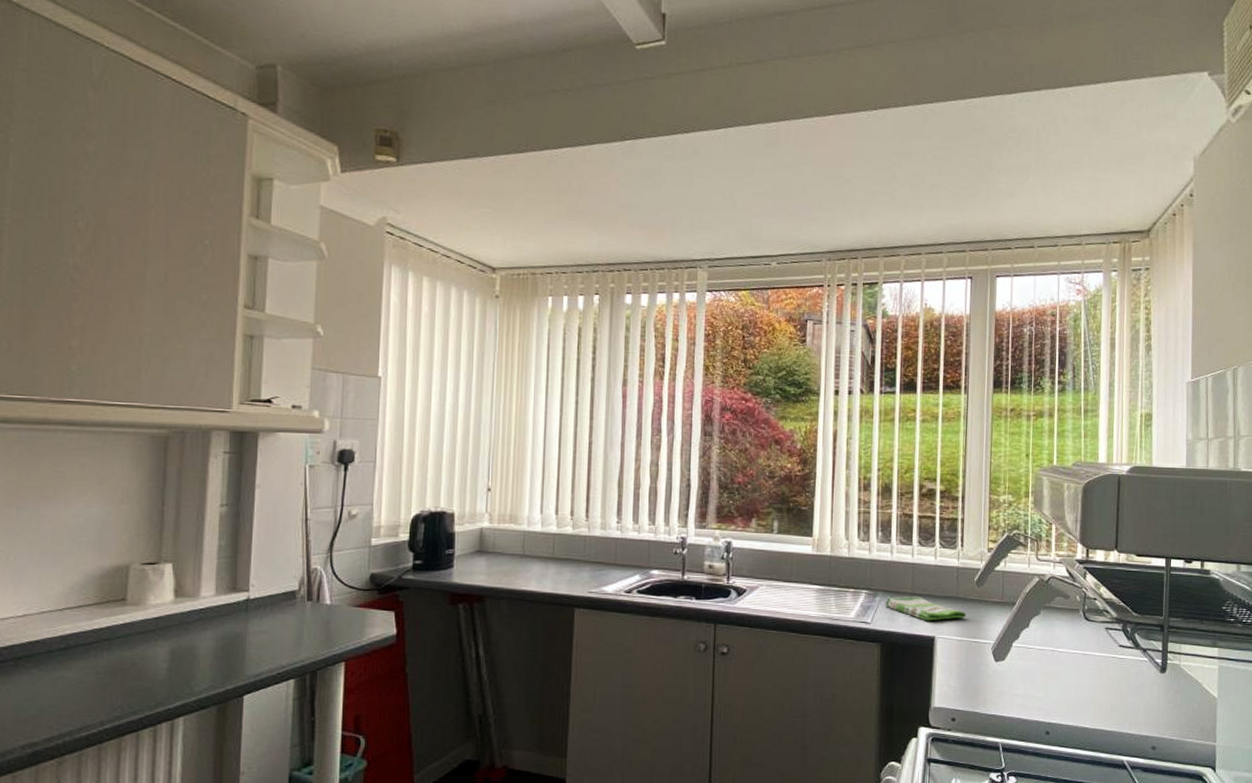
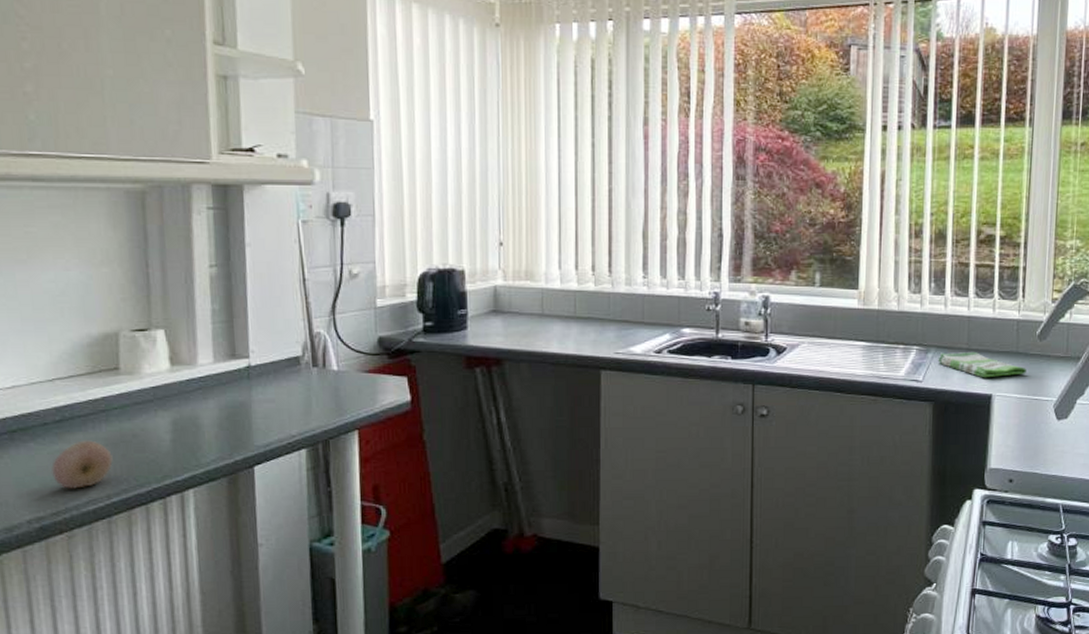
fruit: none [49,668,110,715] -> present [50,440,113,489]

